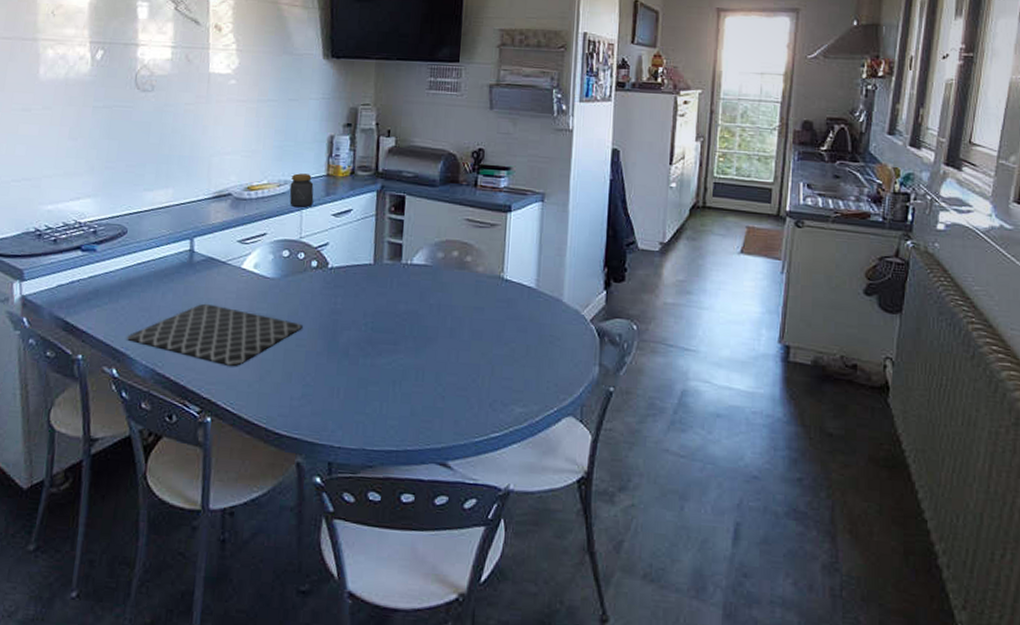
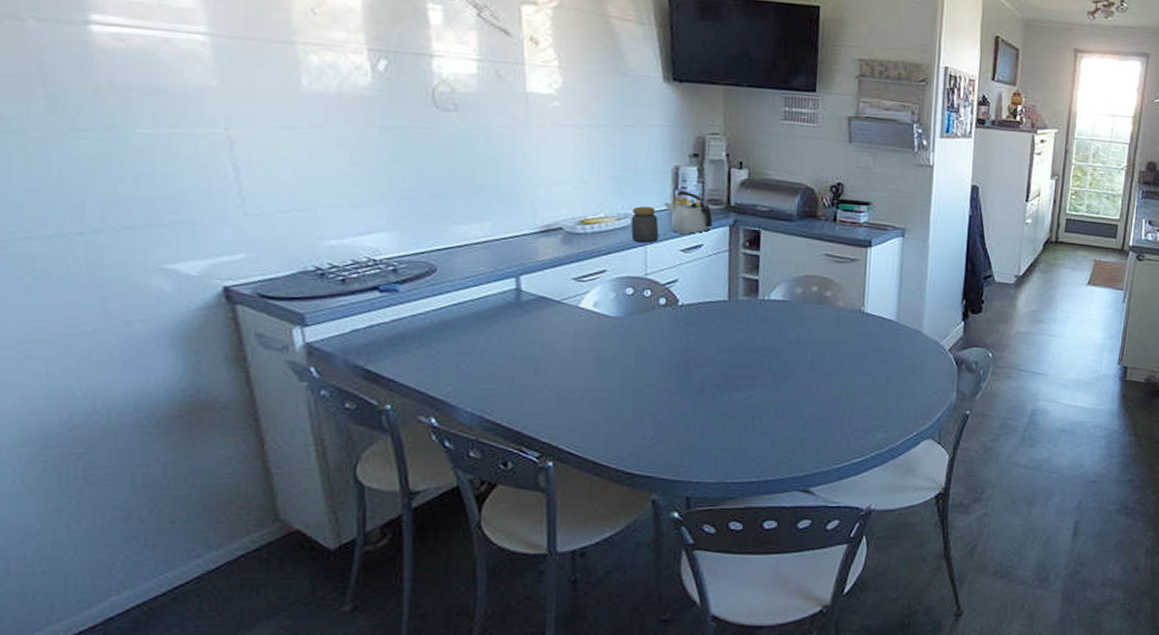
placemat: present [127,303,303,366] -> none [446,345,652,408]
kettle: none [319,158,362,200] -> present [664,190,713,235]

